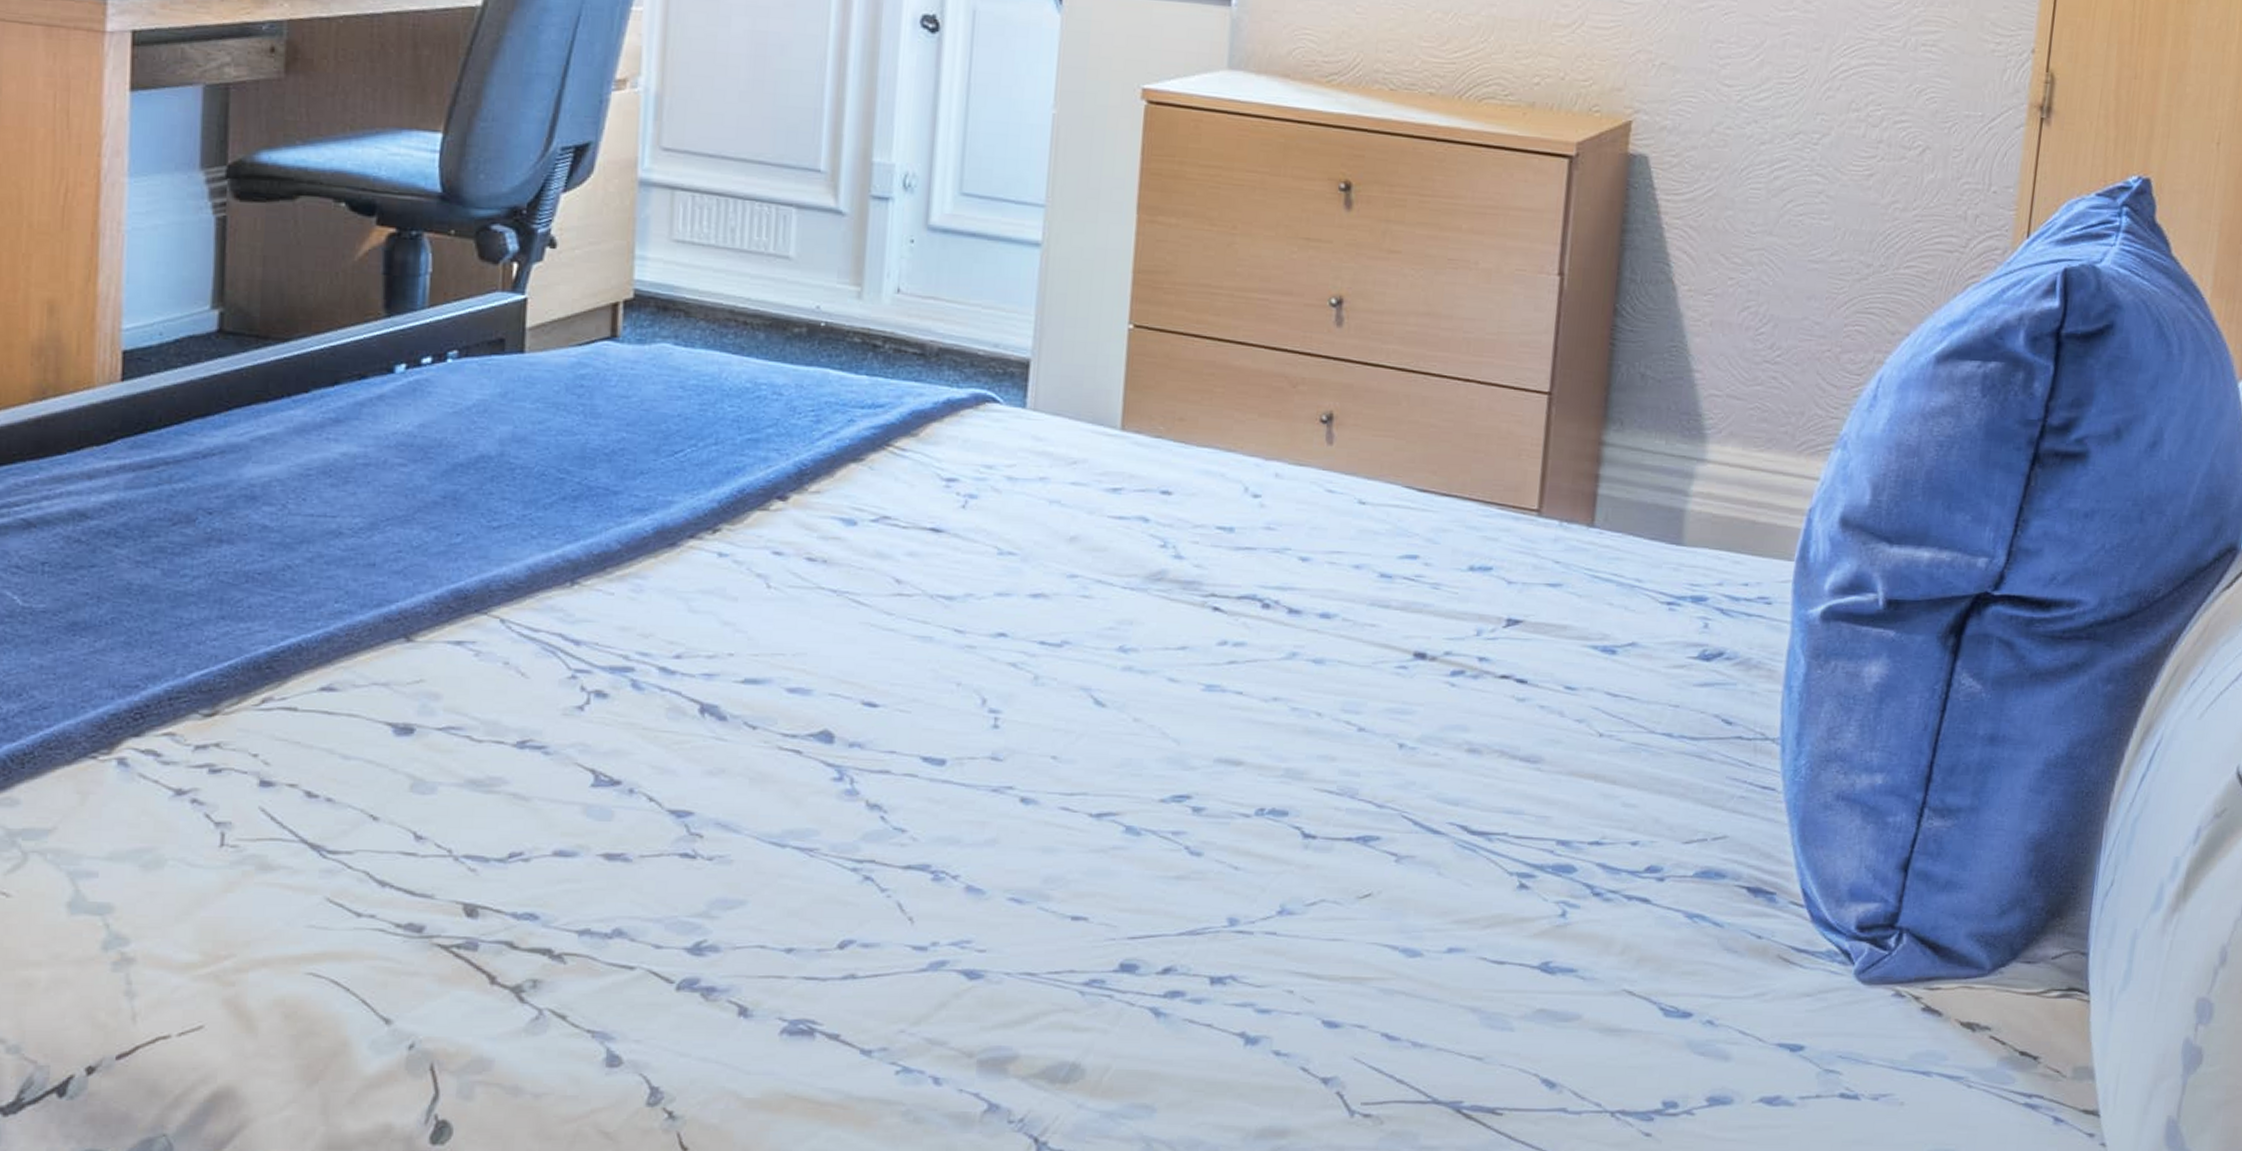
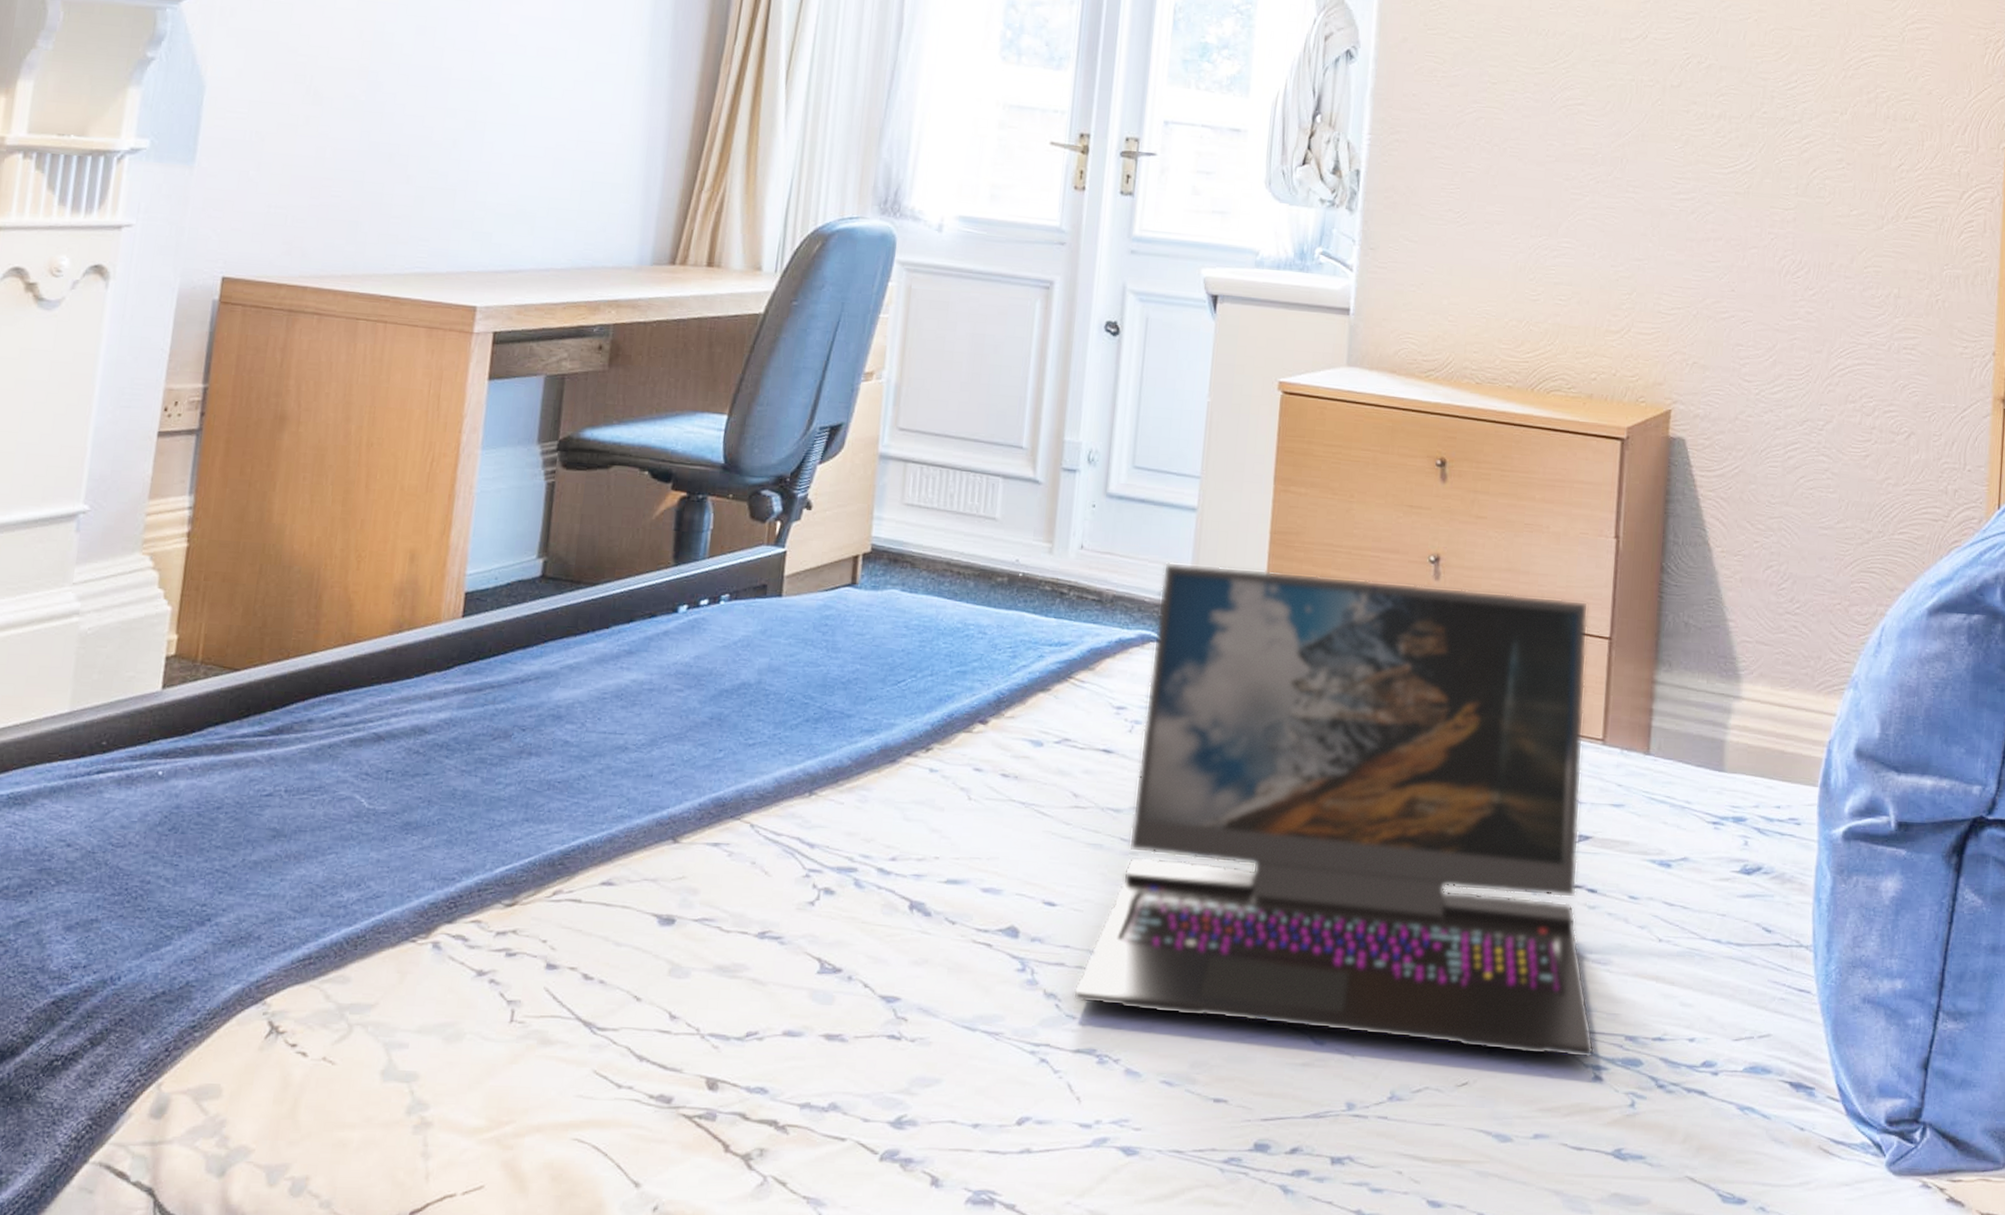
laptop: none [901,307,1525,866] -> present [1072,561,1595,1059]

